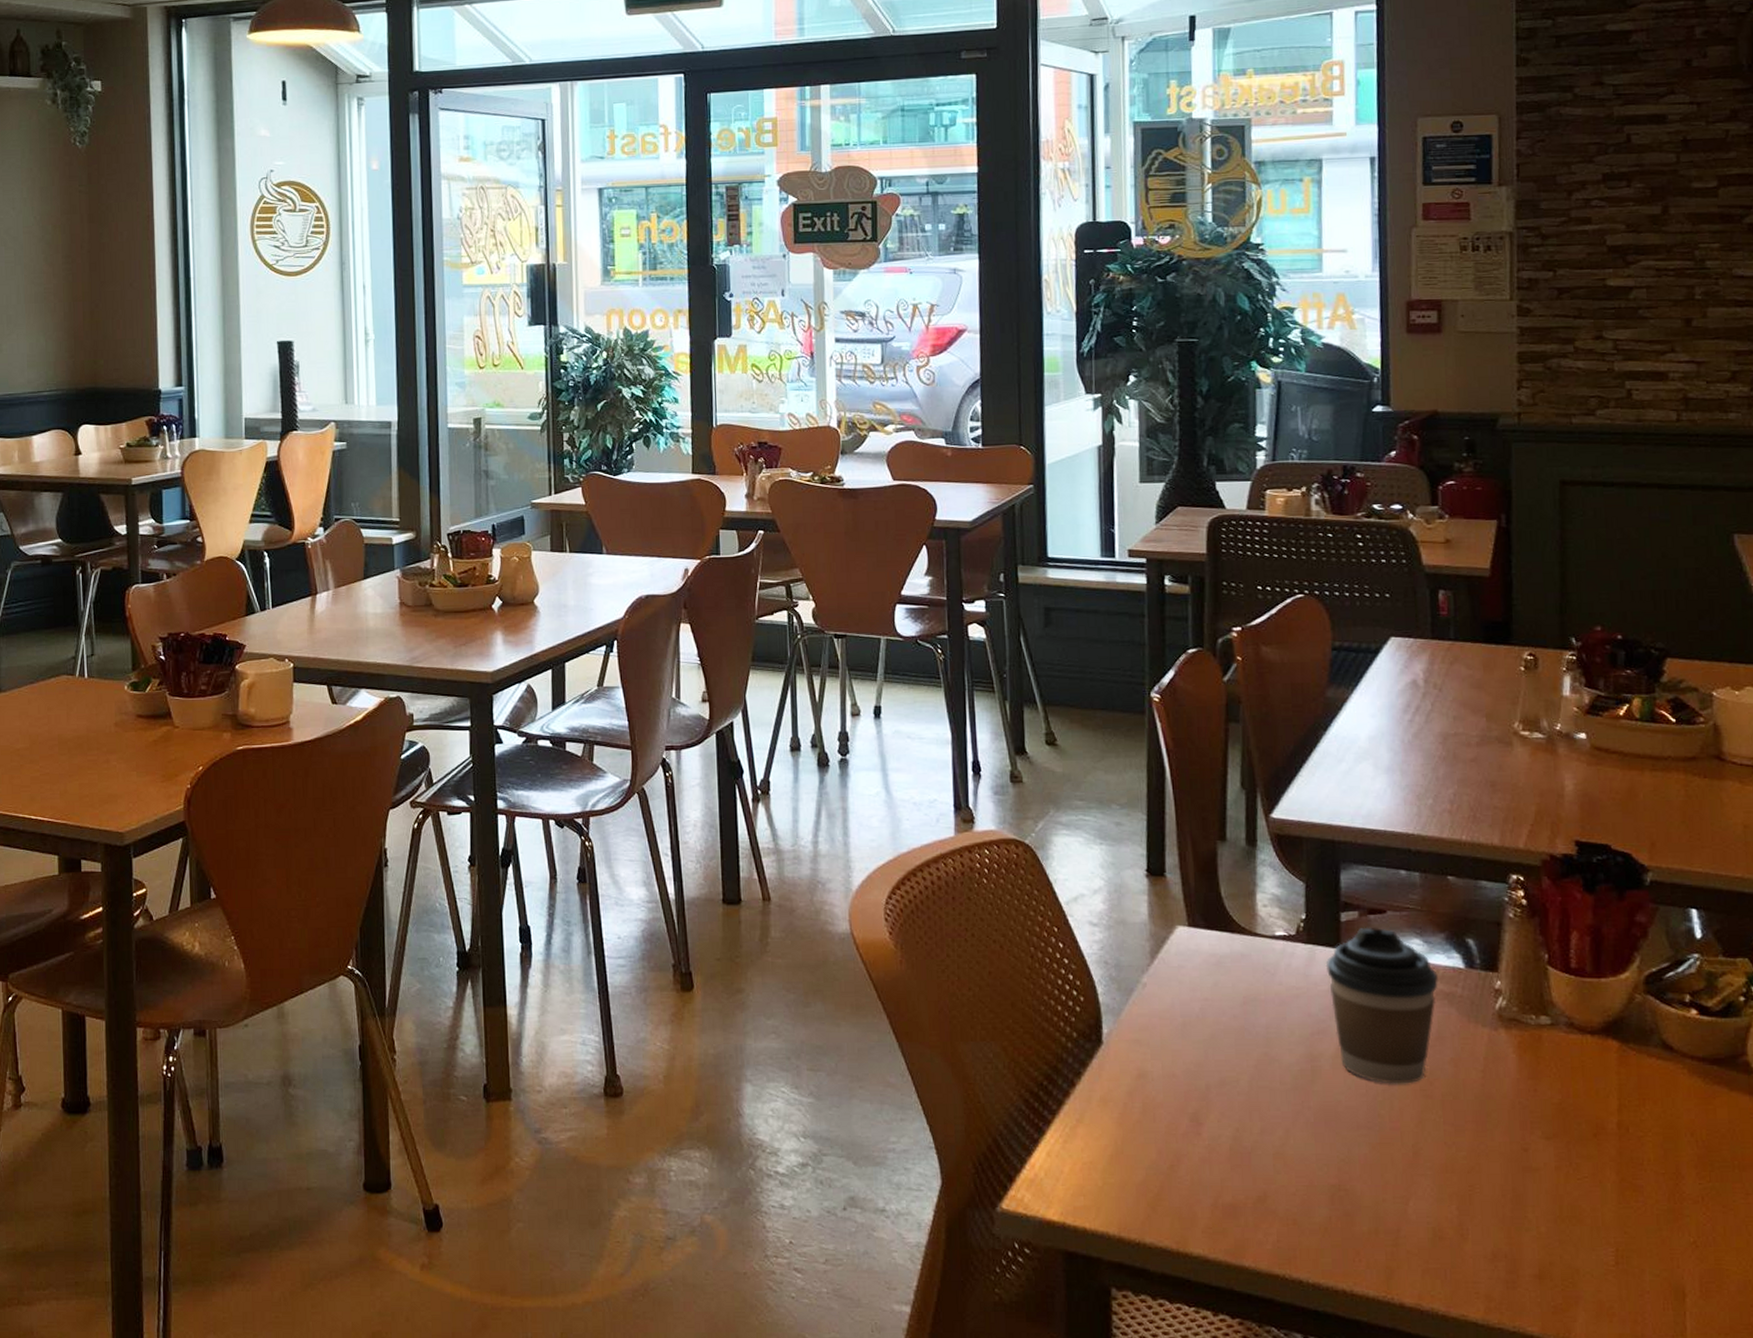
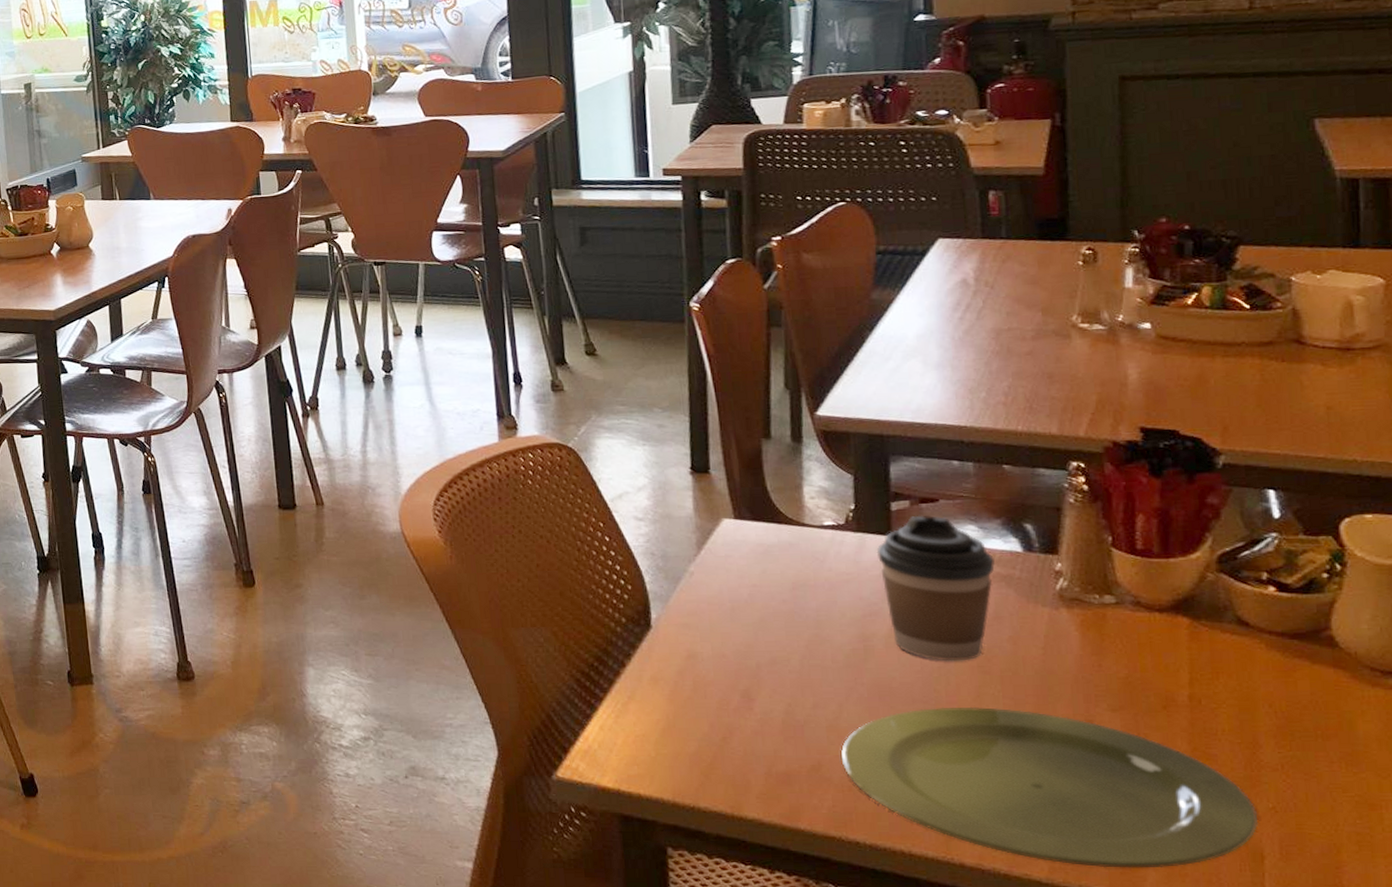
plate: none [1286,1133,1681,1308] -> present [840,706,1259,868]

